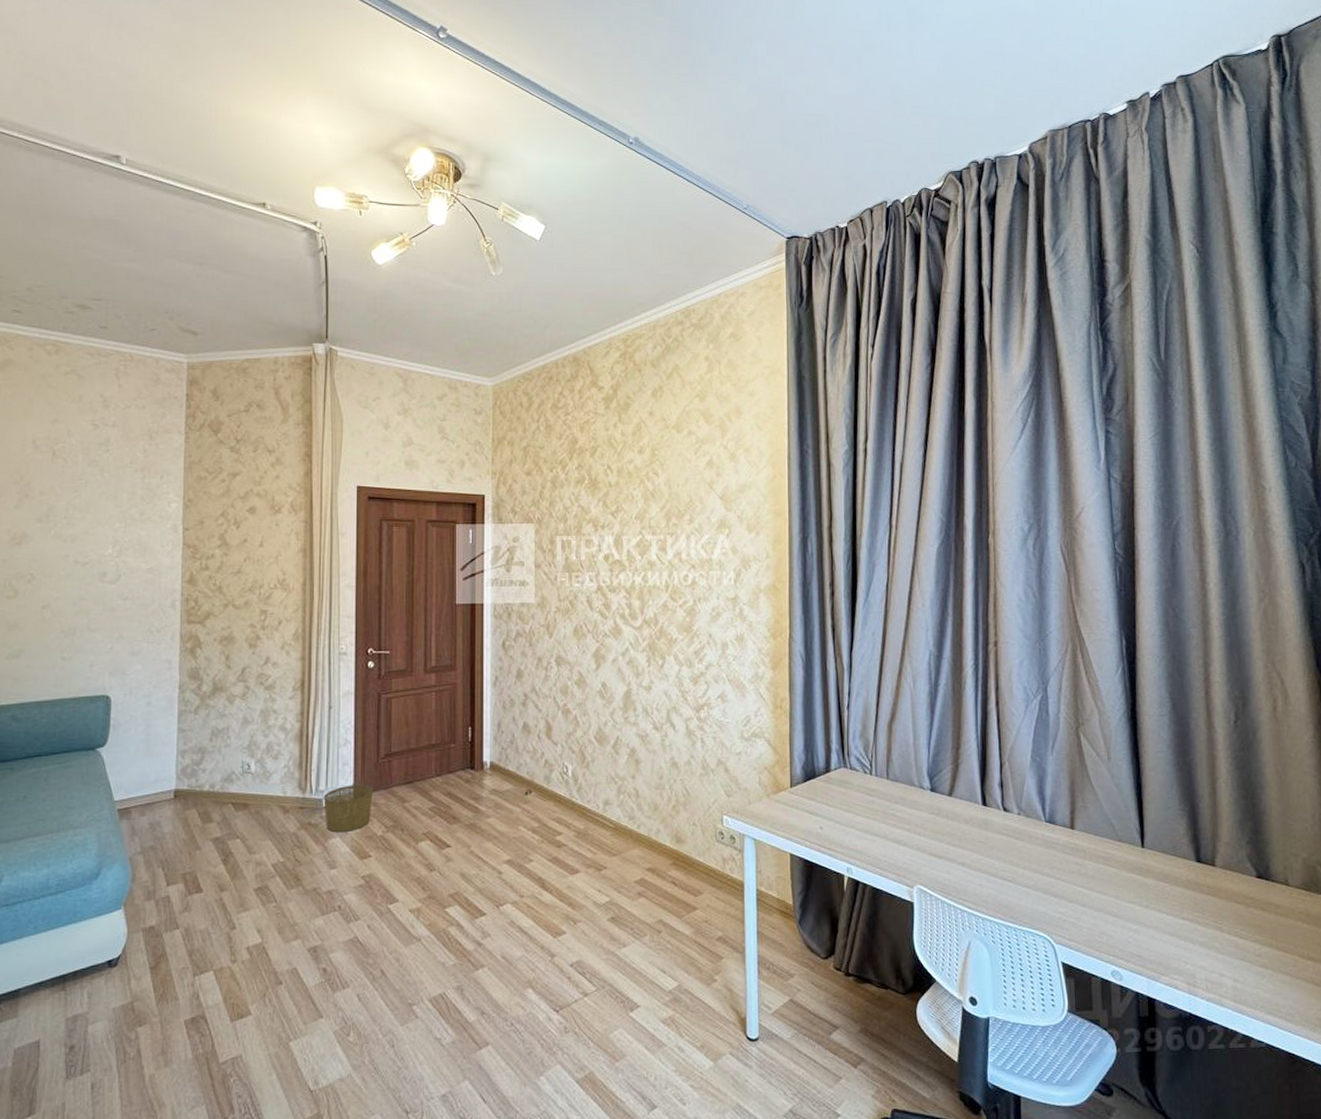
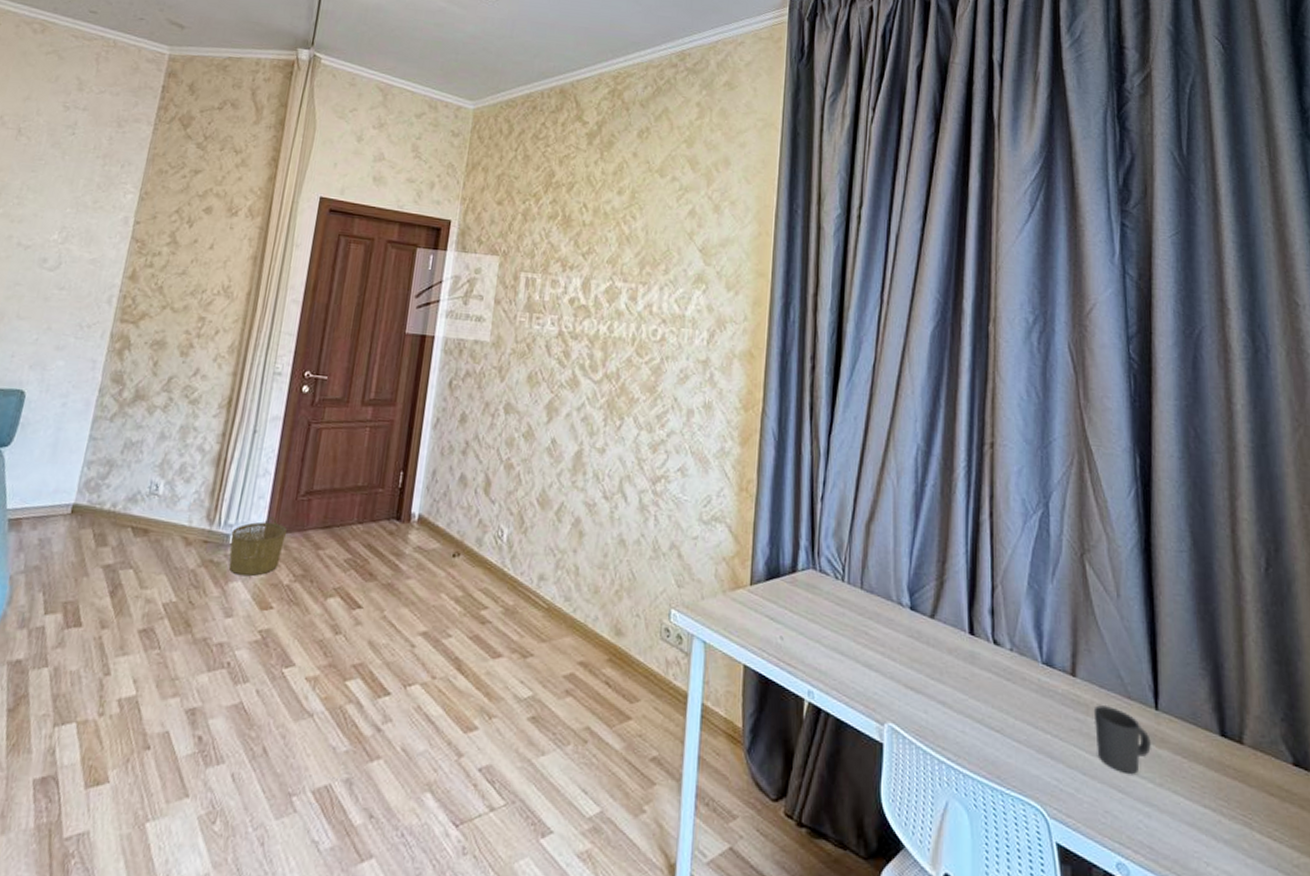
mug: none [1090,848,1139,902] -> present [1093,704,1151,775]

